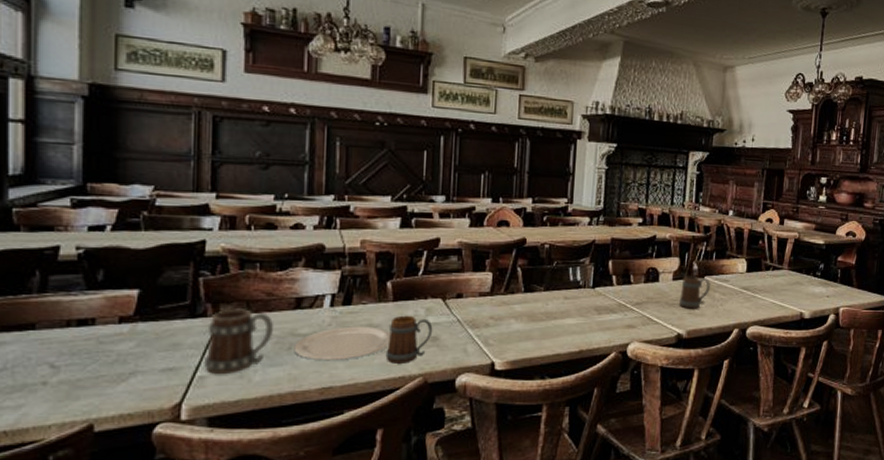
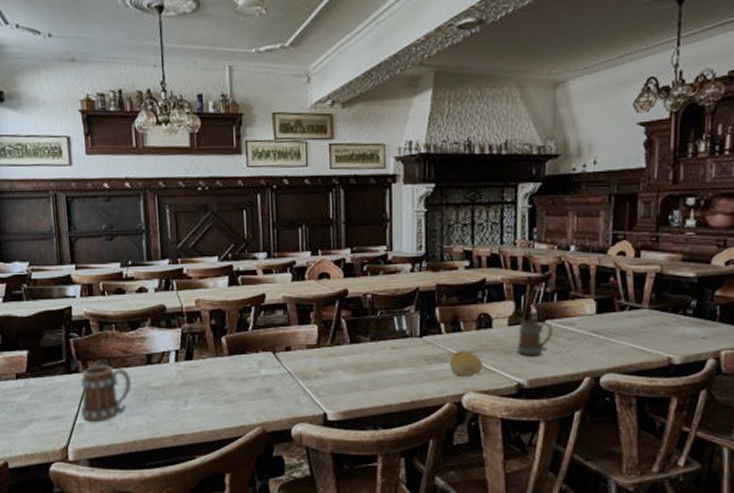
plate: present [294,326,391,361] -> none [149,379,230,411]
beer mug: present [385,315,433,364] -> none [226,368,267,414]
bread roll: none [617,303,648,327] -> present [449,351,482,376]

